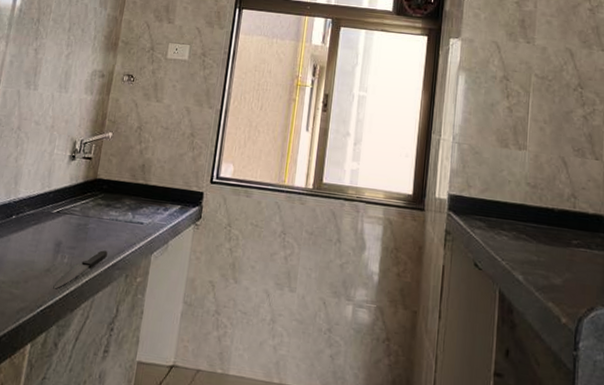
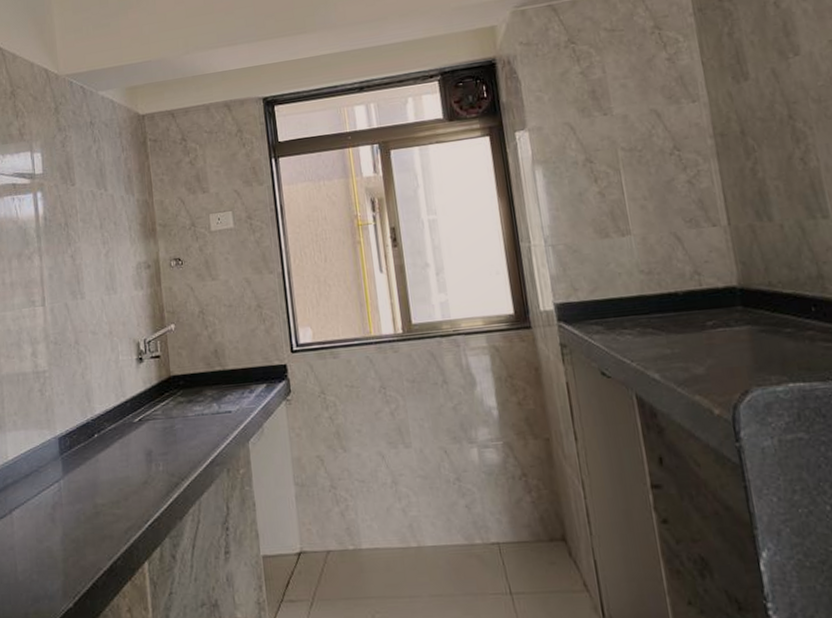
kitchen knife: present [53,250,108,289] -> none [155,449,202,500]

